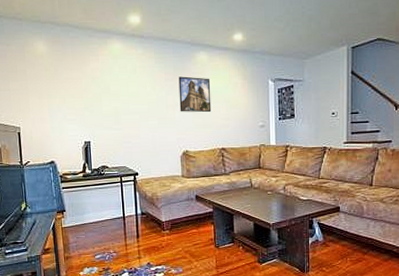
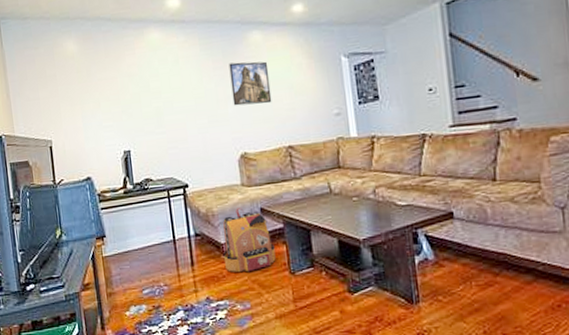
backpack: none [163,194,205,245] -> present [222,208,276,273]

